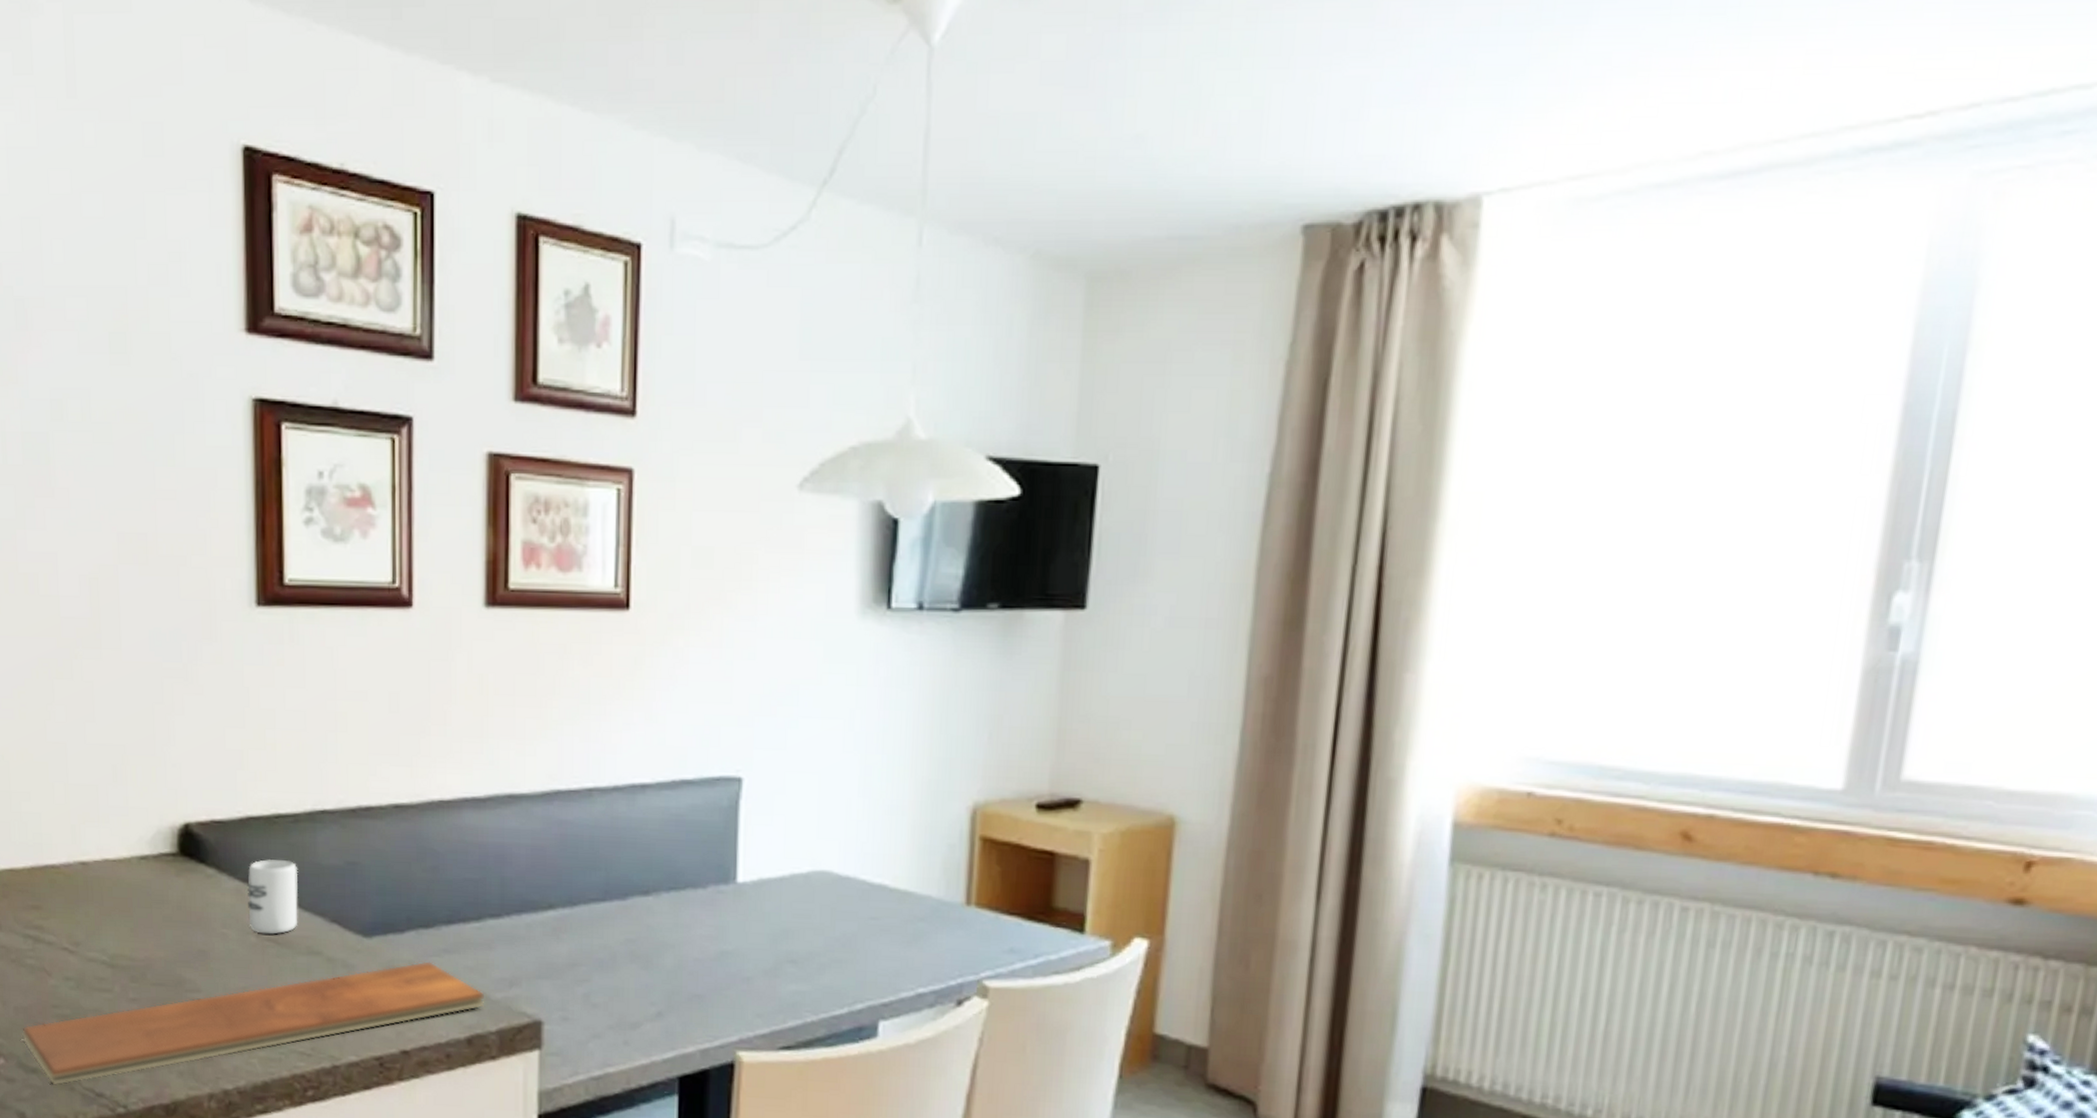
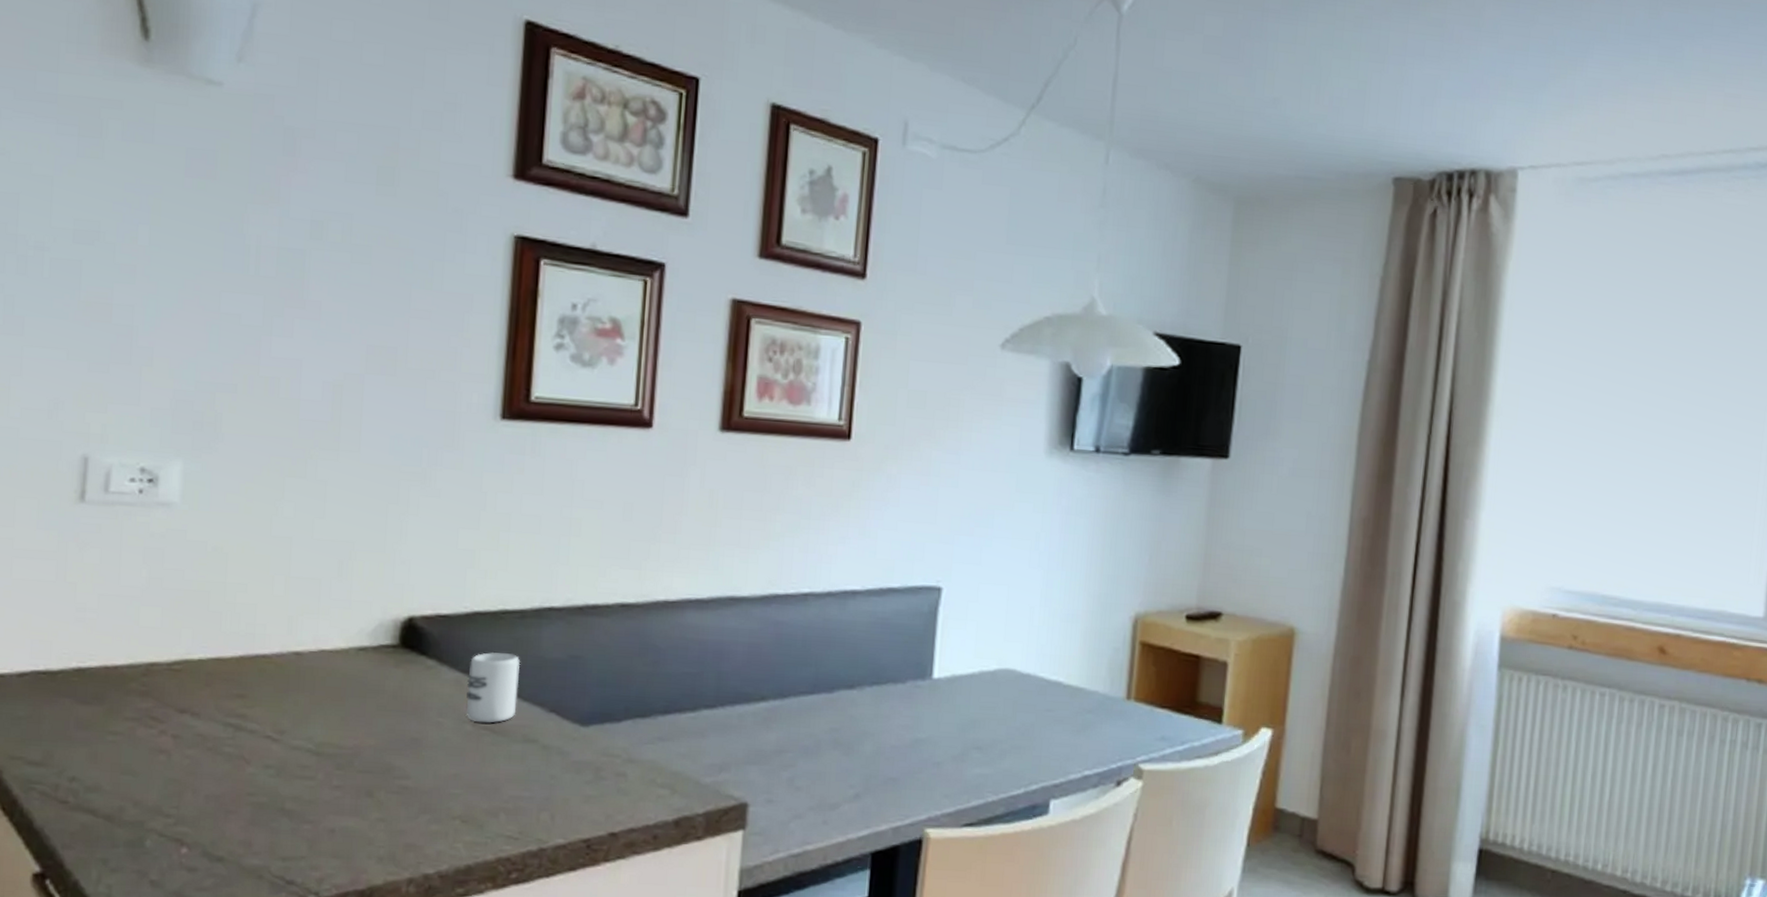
chopping board: present [21,961,485,1086] -> none [209,748,695,874]

